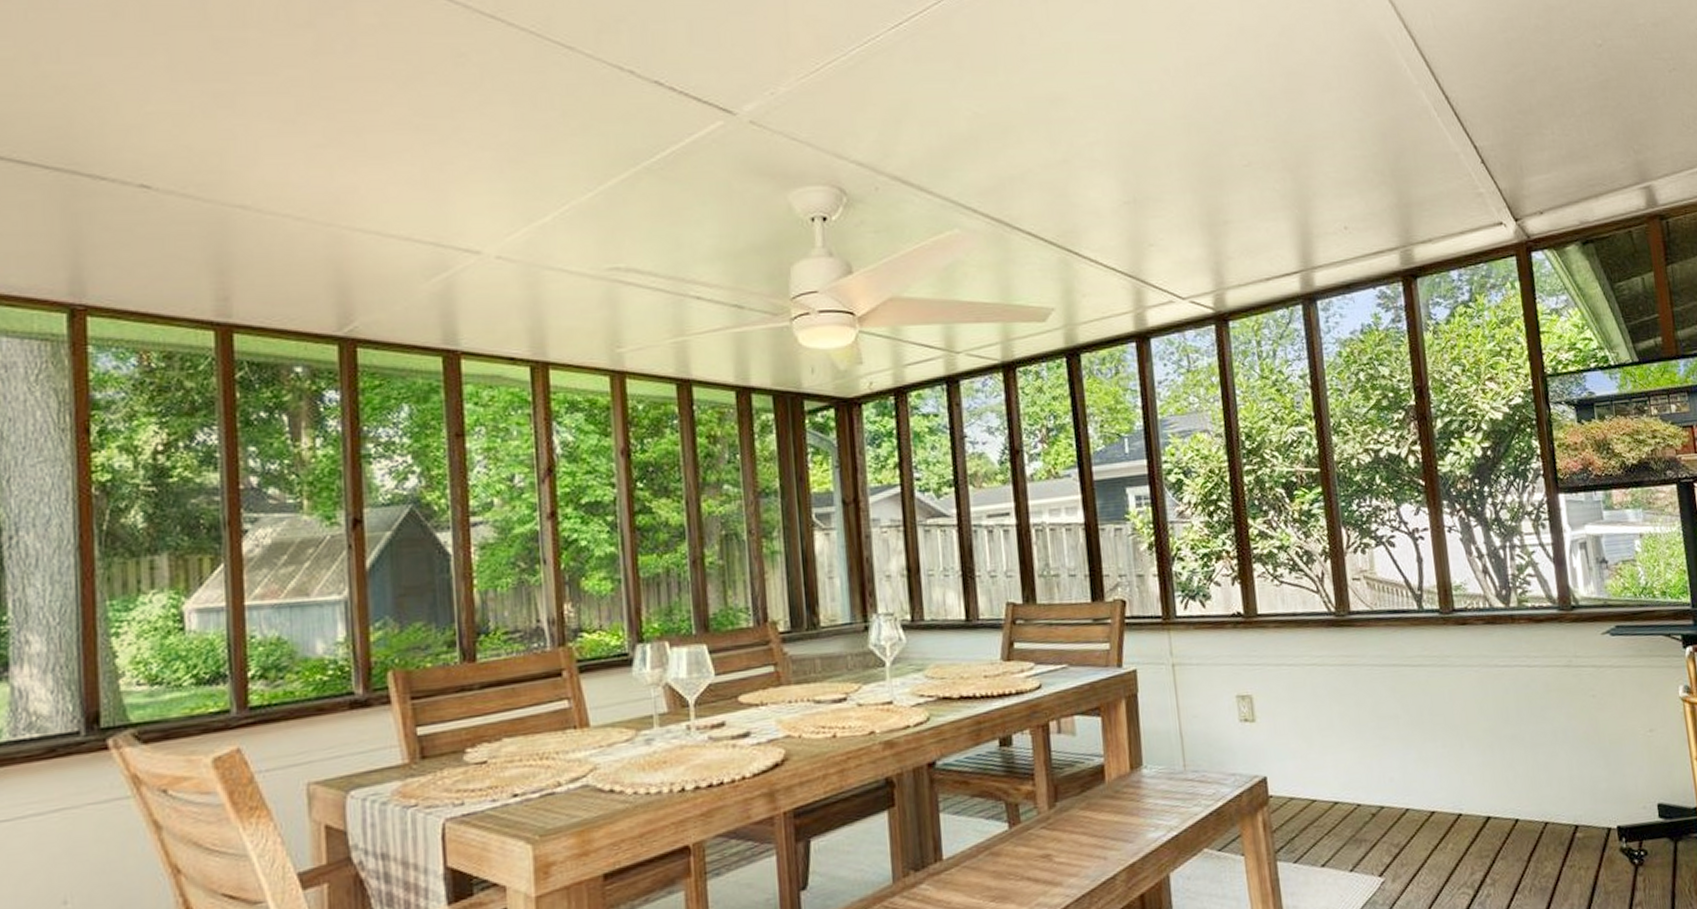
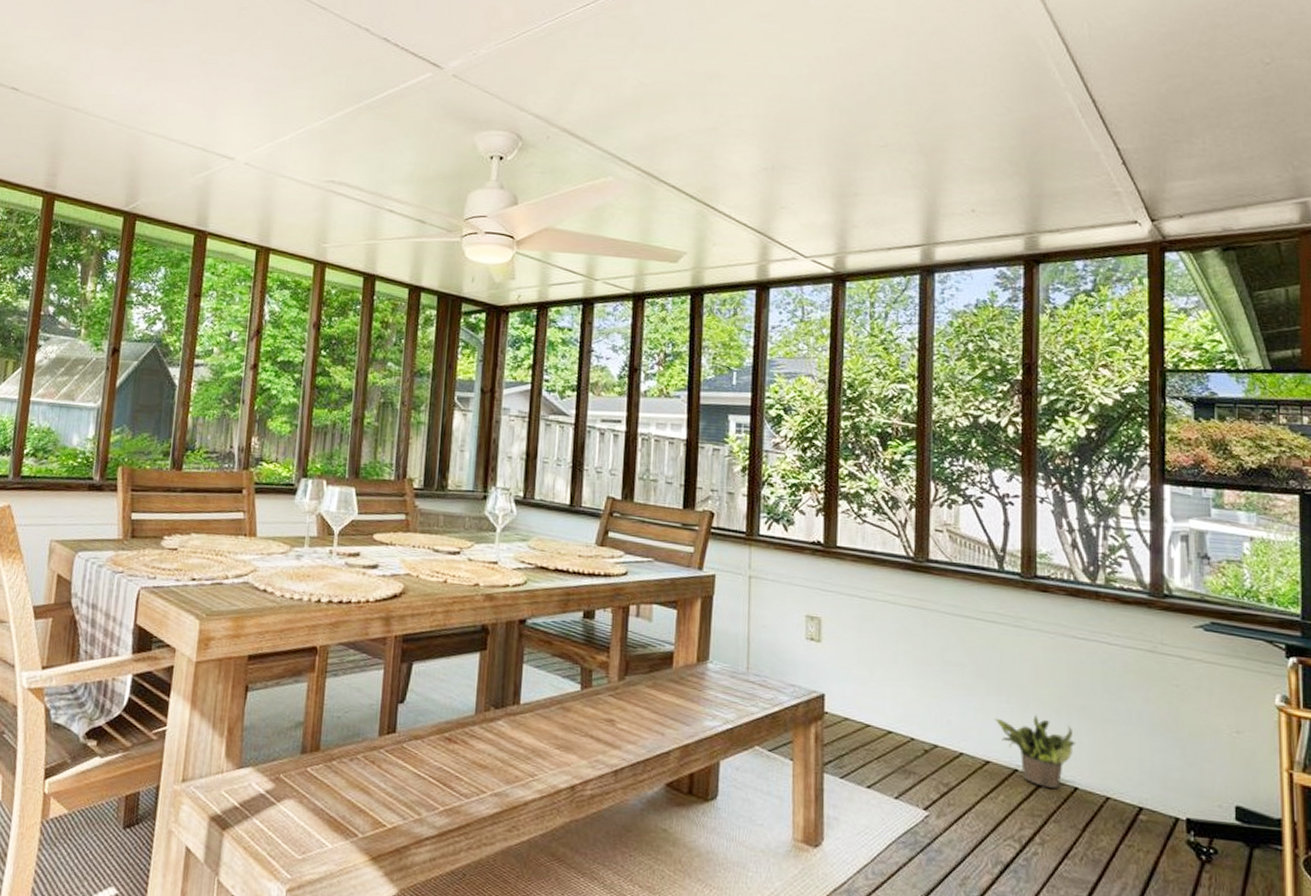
potted plant: none [1434,752,1511,826] -> present [995,714,1075,788]

